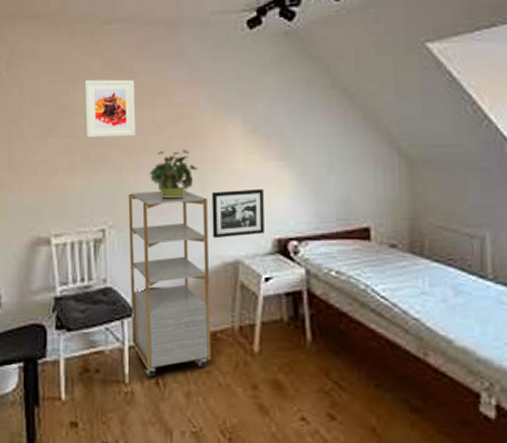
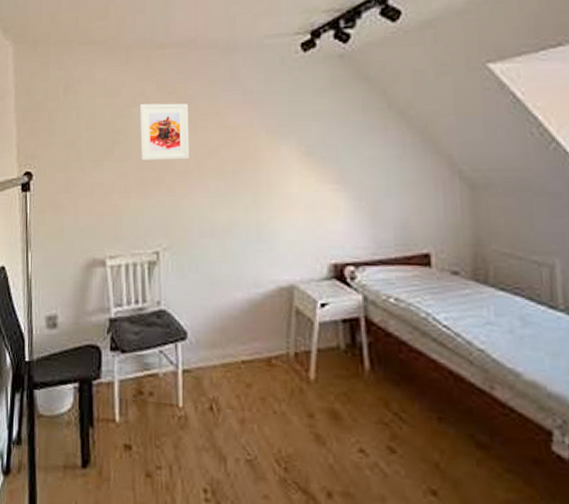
shelving unit: present [128,190,211,378] -> none [182,213,266,403]
potted plant: present [149,150,198,199] -> none [203,173,252,222]
picture frame: present [212,188,264,239] -> none [266,212,320,263]

